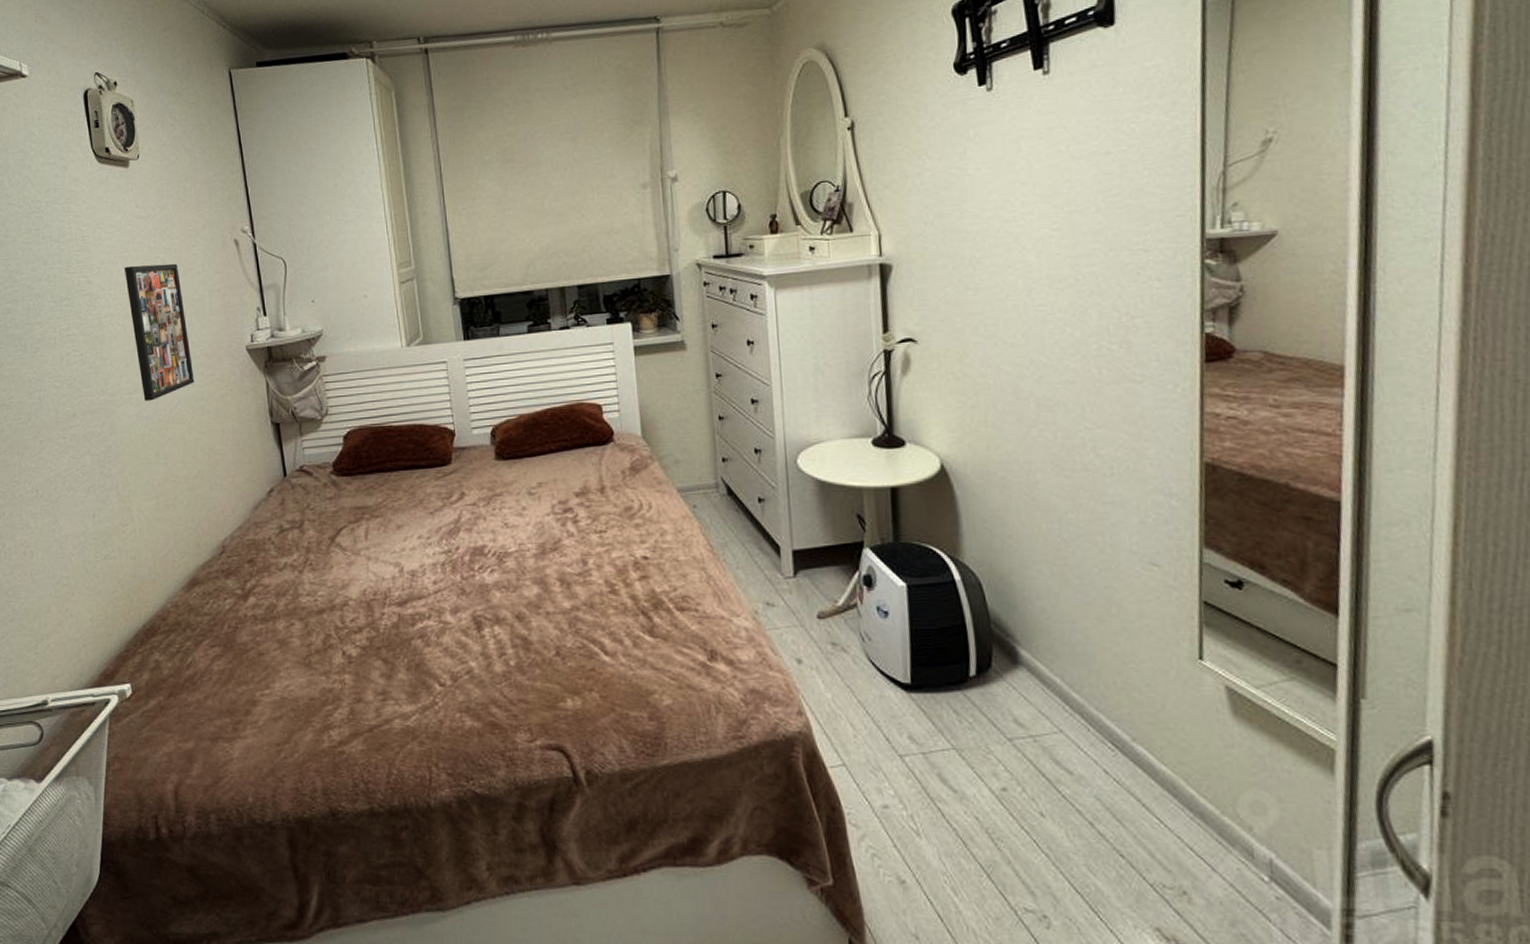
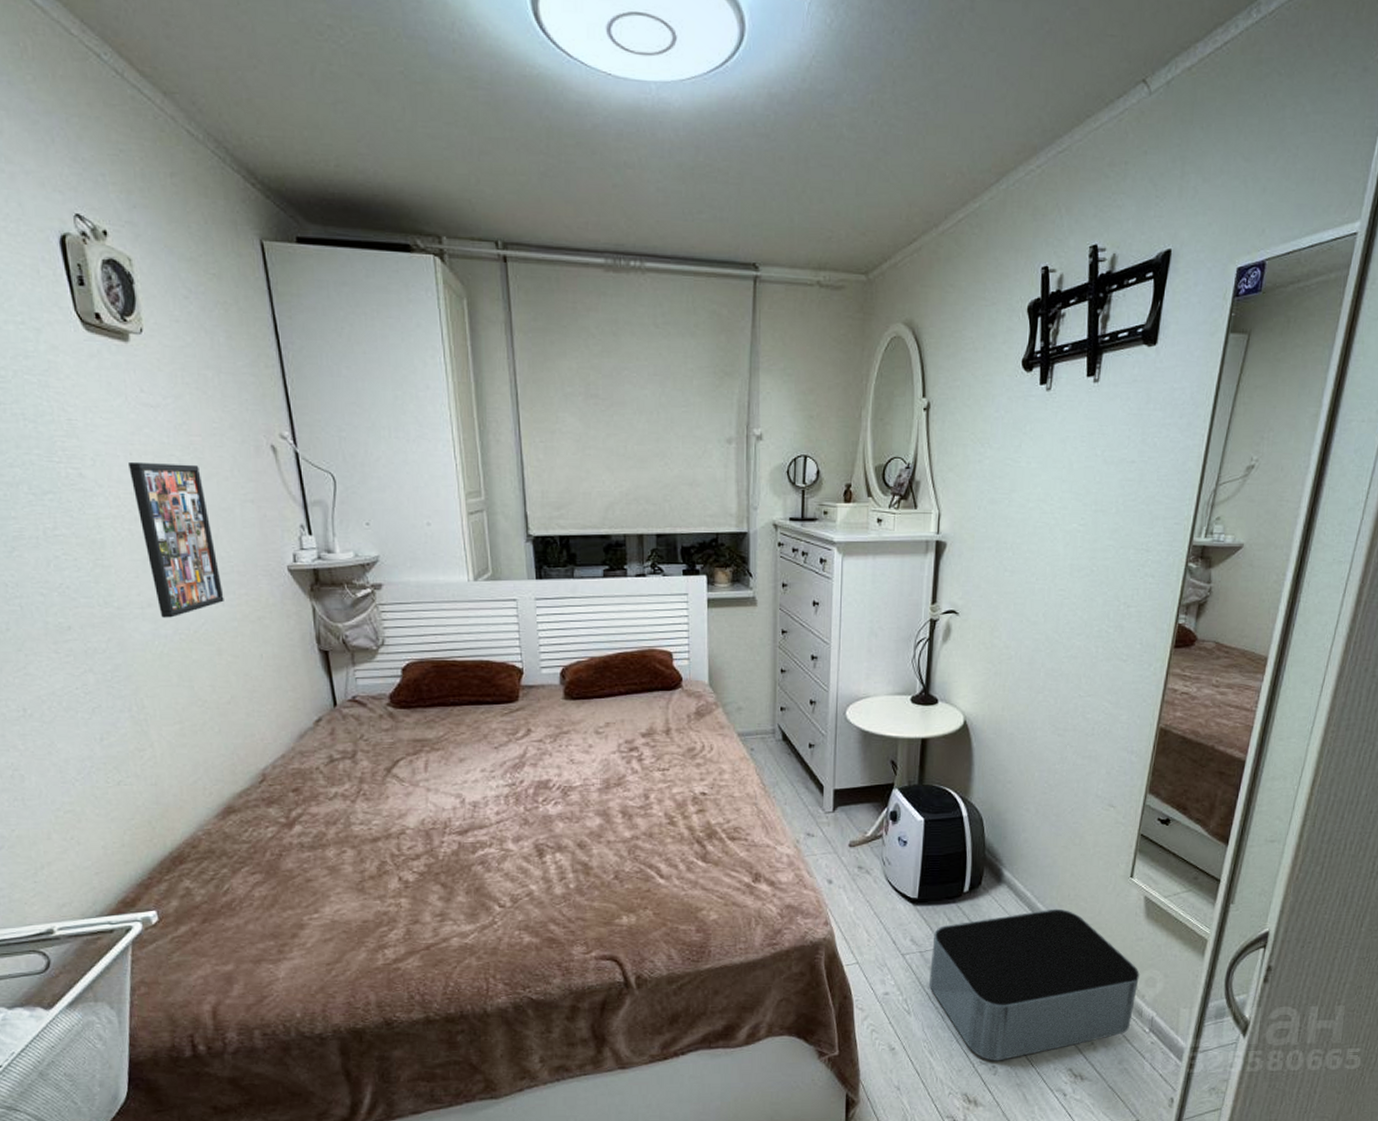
storage bin: none [937,700,1240,909] -> present [929,908,1140,1061]

